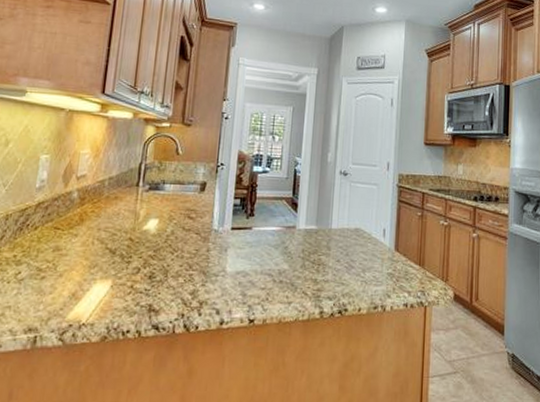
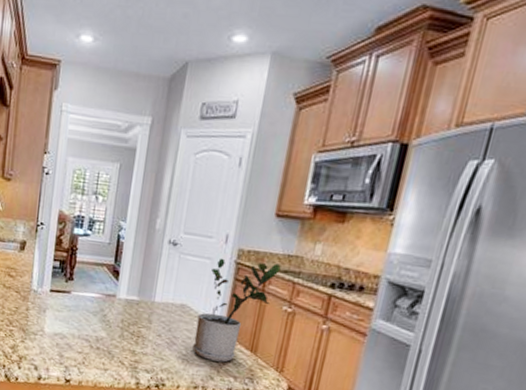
potted plant: none [369,183,434,279] -> present [193,258,281,363]

